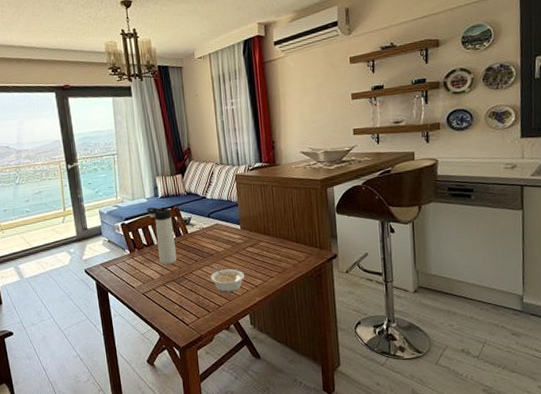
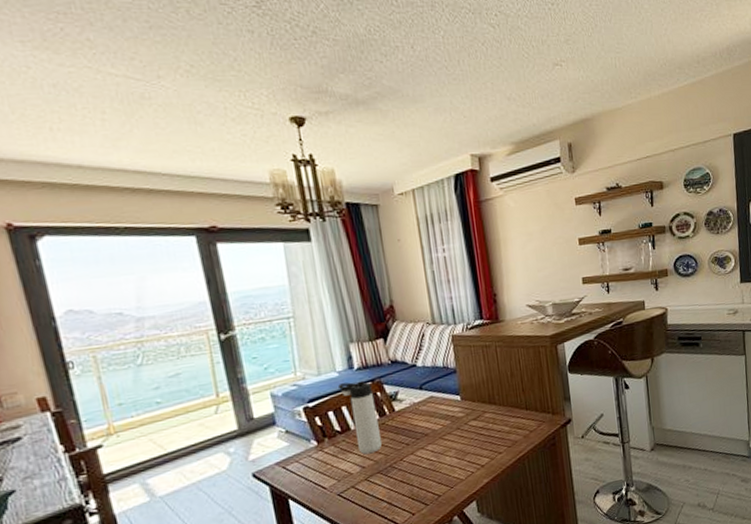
legume: present [210,266,245,293] -> none [425,448,469,479]

